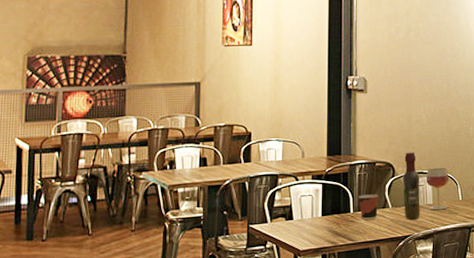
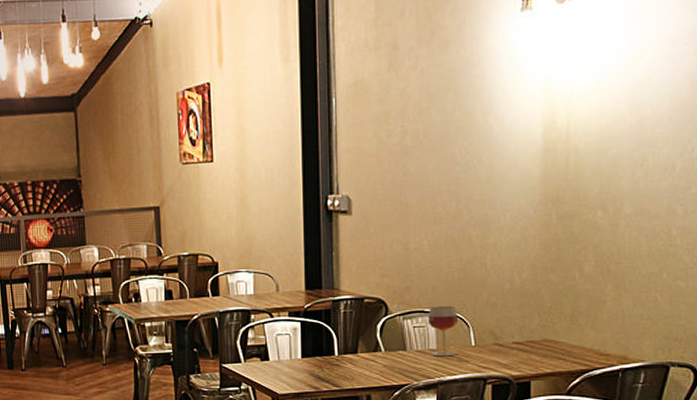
cup: present [359,194,379,221] -> none [344,335,369,365]
wine bottle: present [402,152,420,220] -> none [398,286,421,366]

